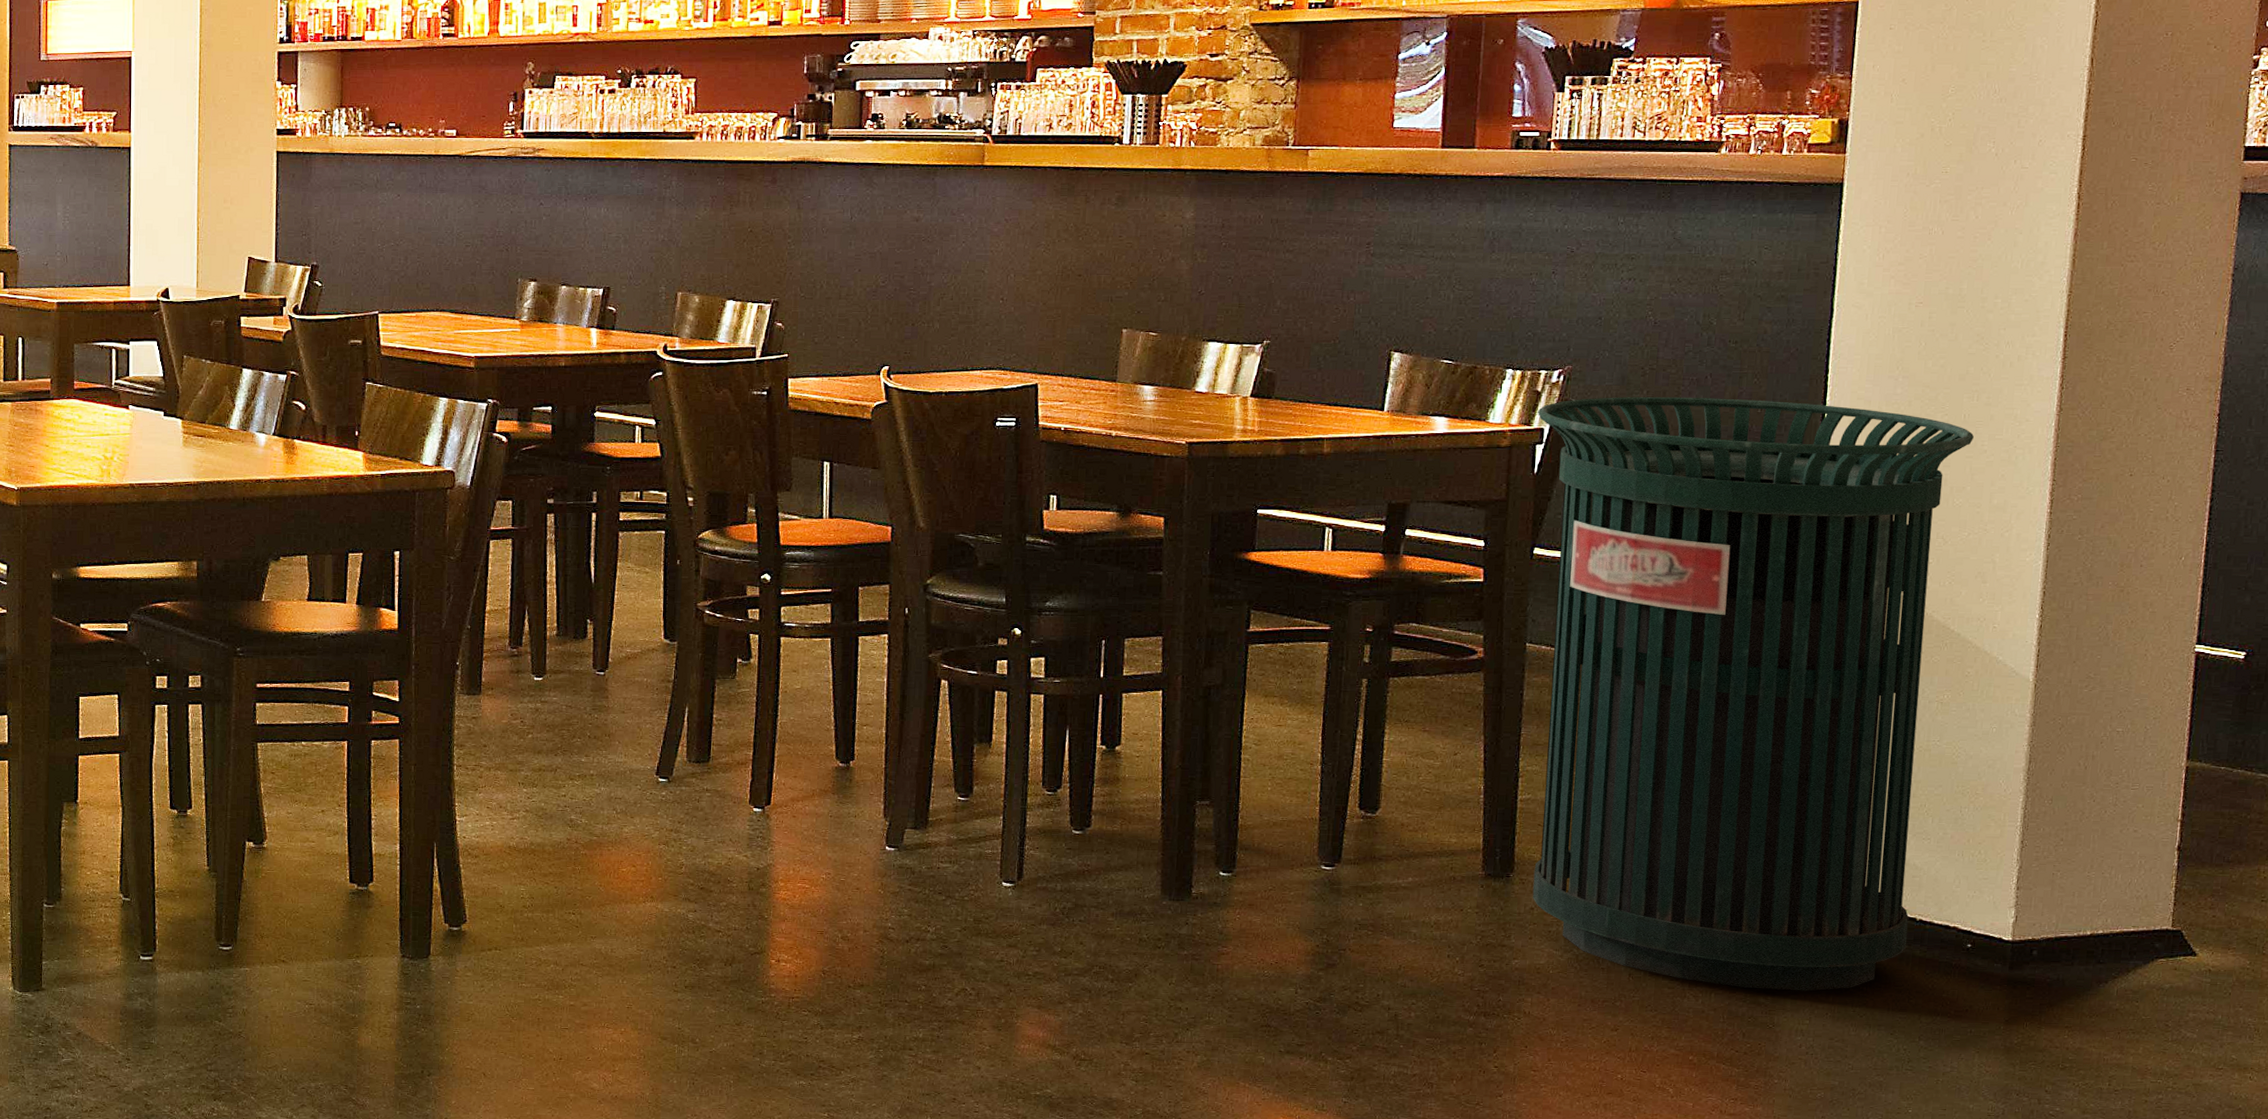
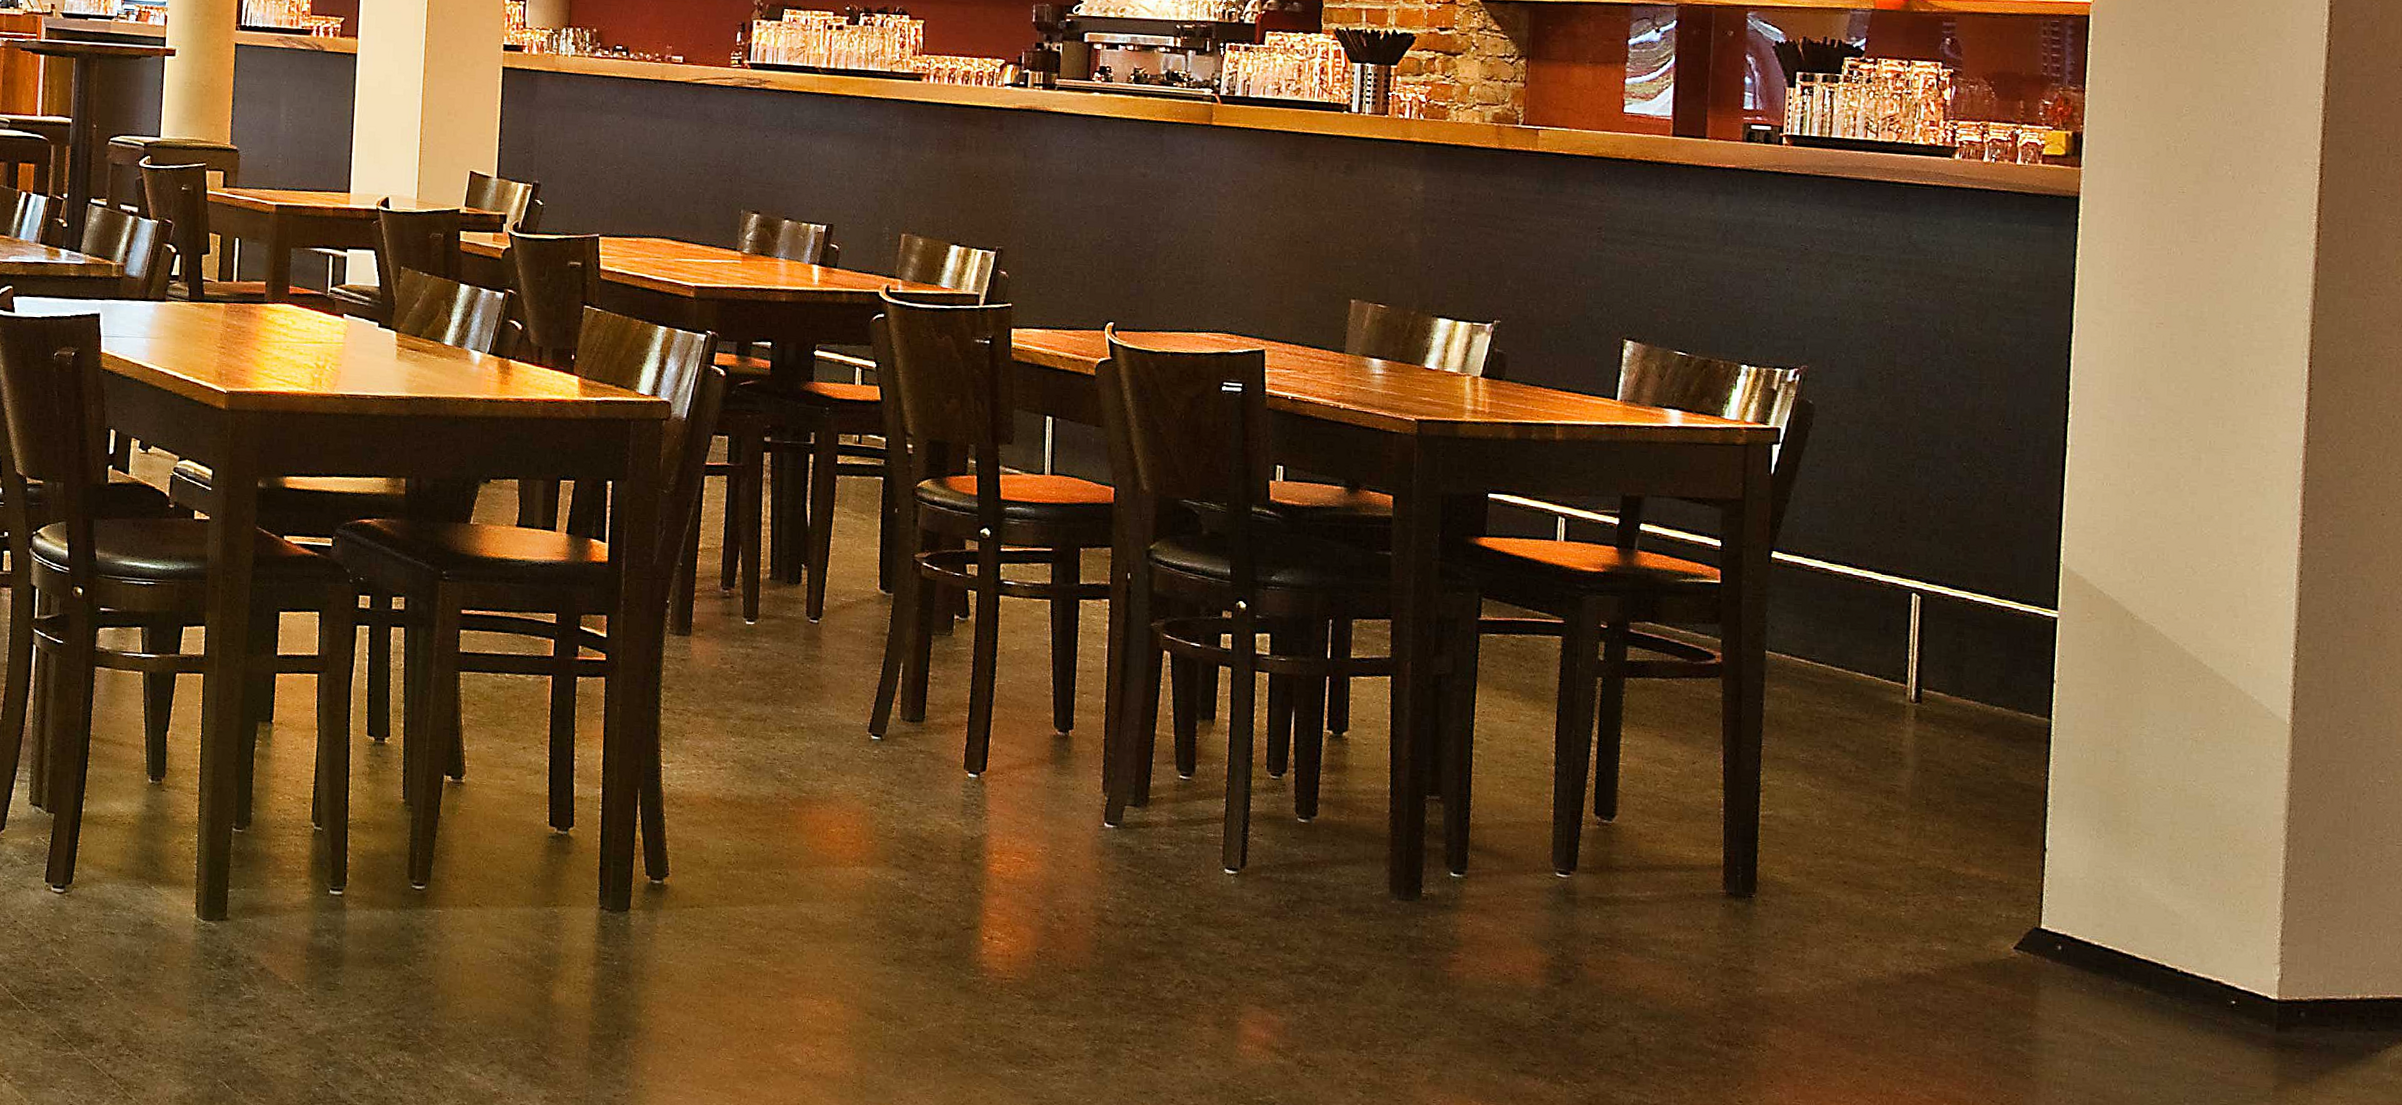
trash can: present [1532,396,1974,991] -> none [1773,400,2220,1041]

